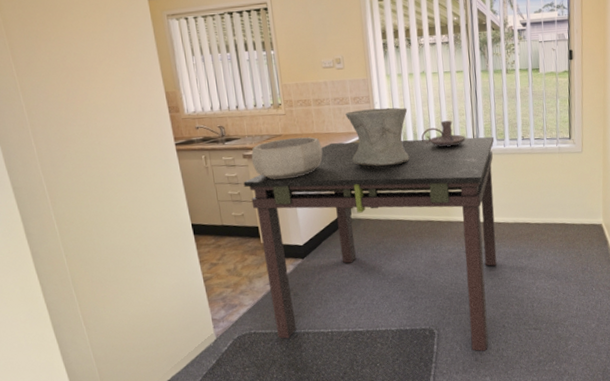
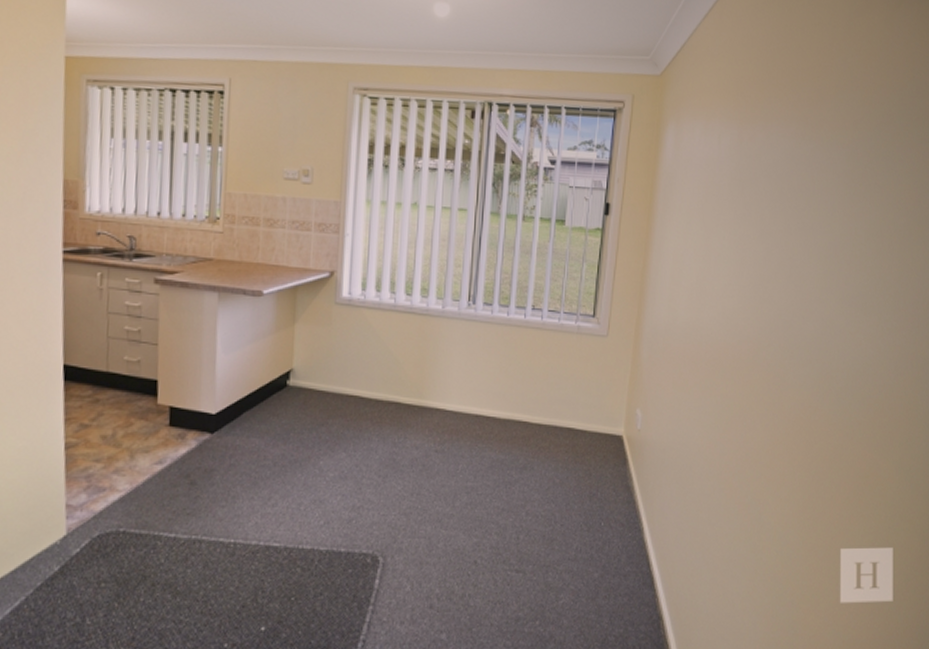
dining table: present [243,136,497,352] -> none [148,279,496,596]
decorative bowl: present [251,137,323,180] -> none [165,264,265,320]
vase: present [345,107,409,166] -> none [303,240,388,319]
candle holder: present [421,120,466,147] -> none [401,271,458,305]

